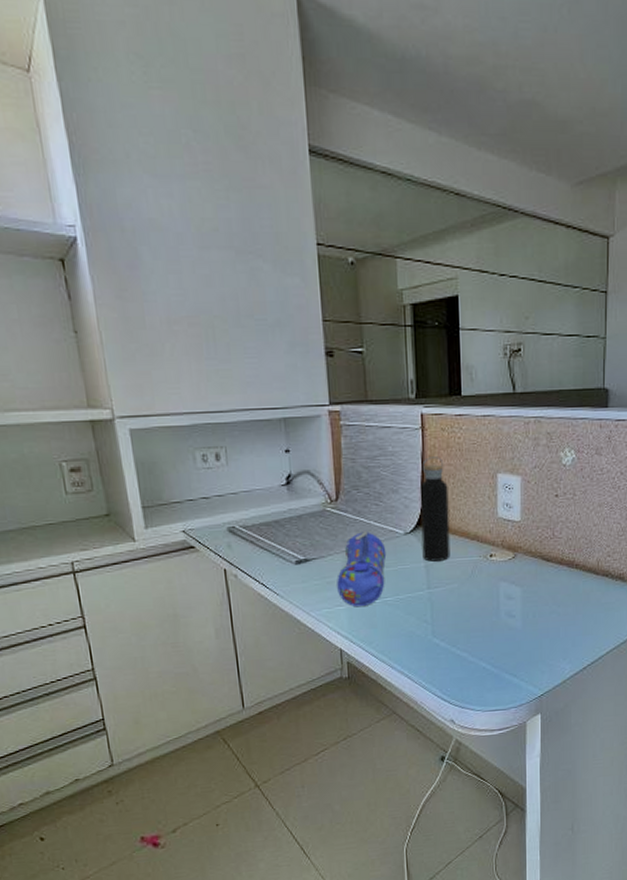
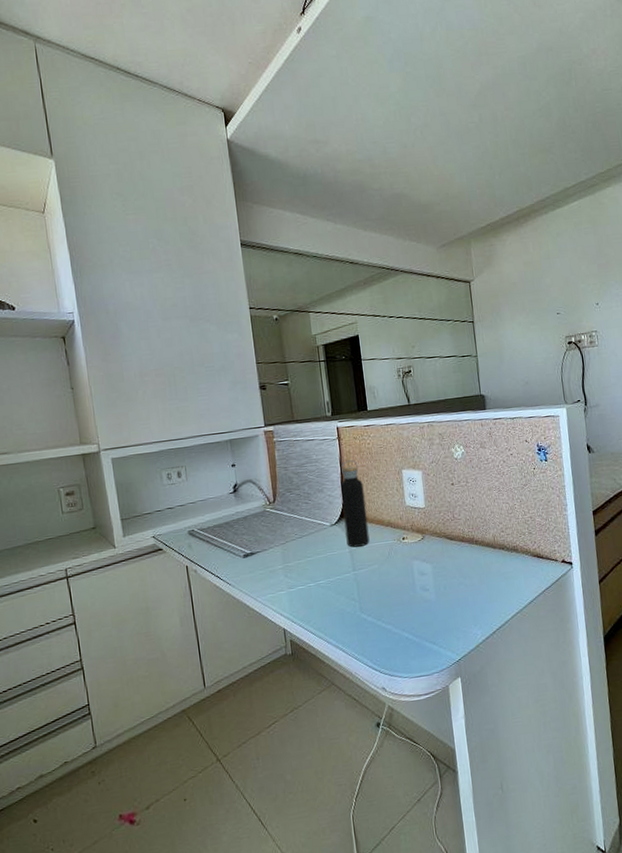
pencil case: present [337,530,387,608] -> none [278,525,318,591]

